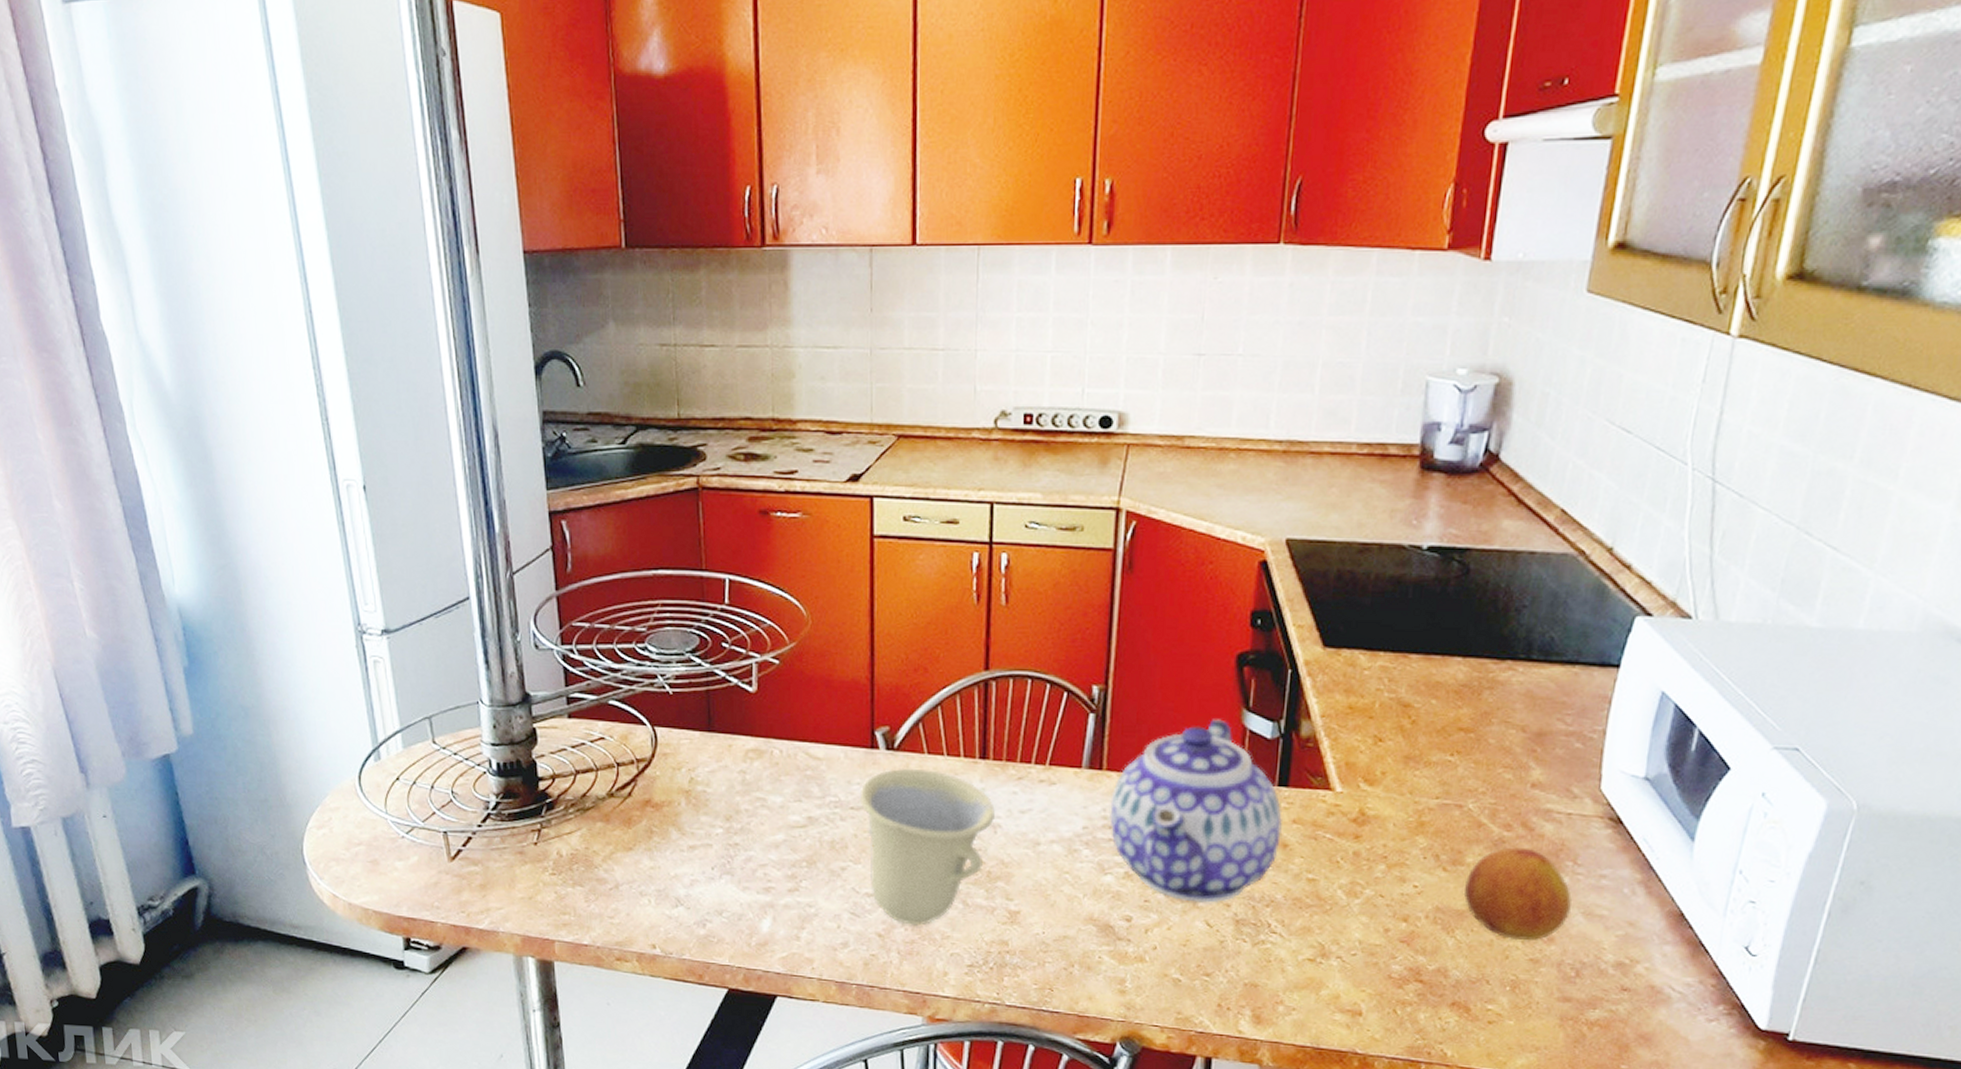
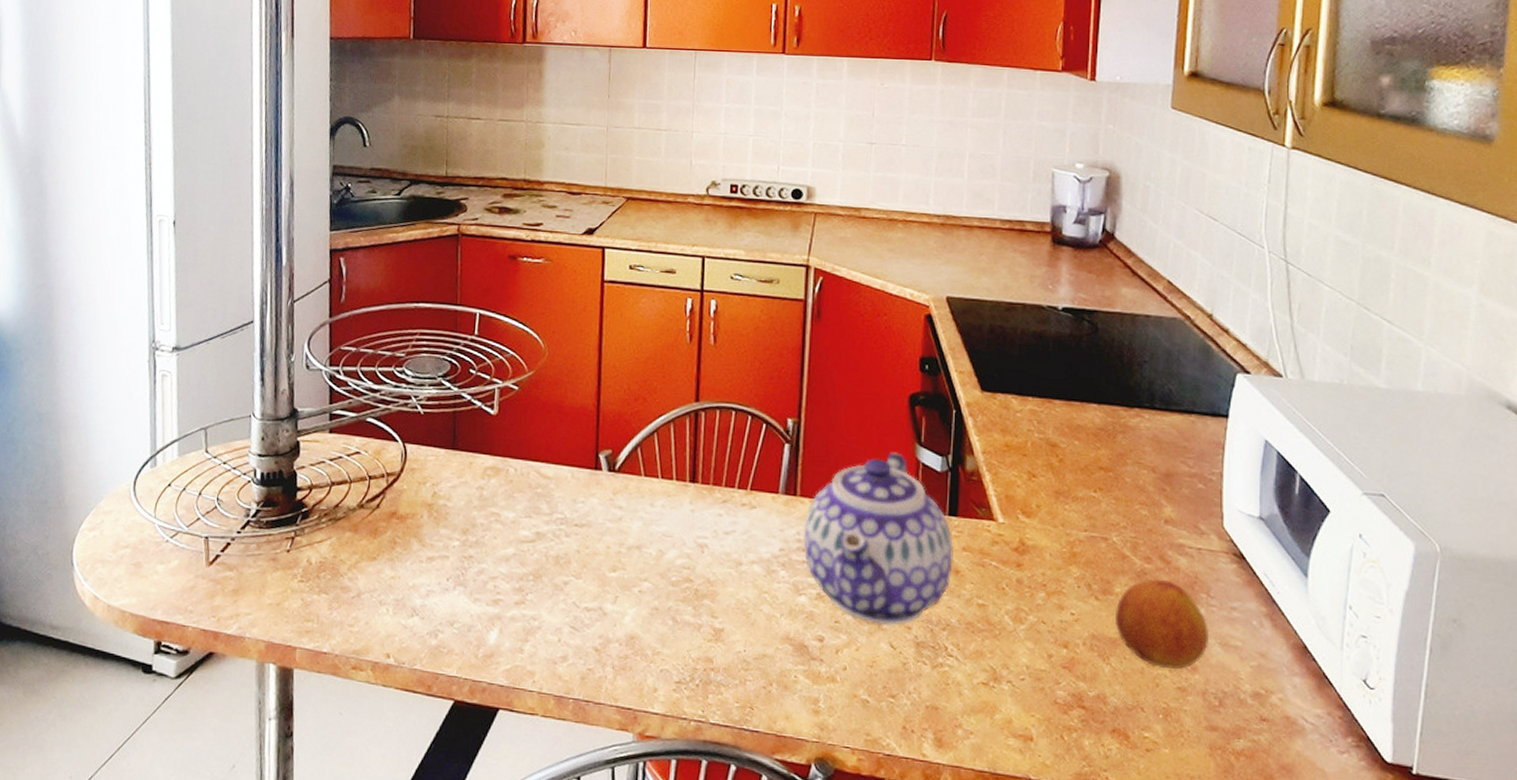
cup: present [859,768,995,926] -> none [583,488,702,641]

